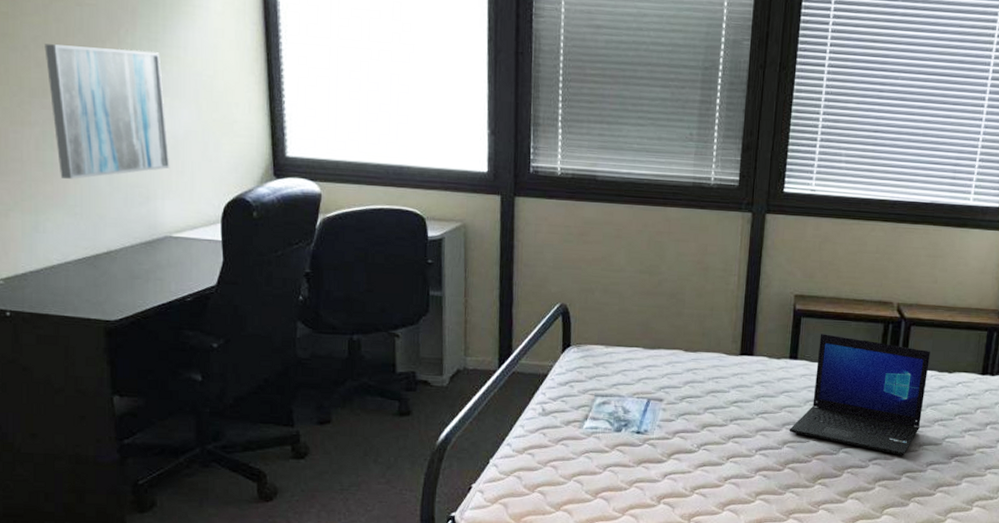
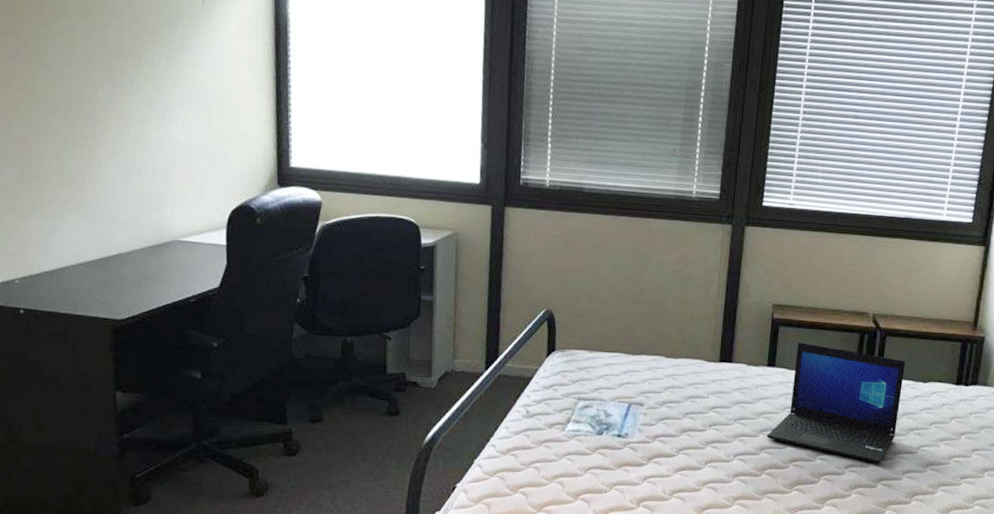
wall art: present [44,44,170,179] -> none [70,60,181,186]

